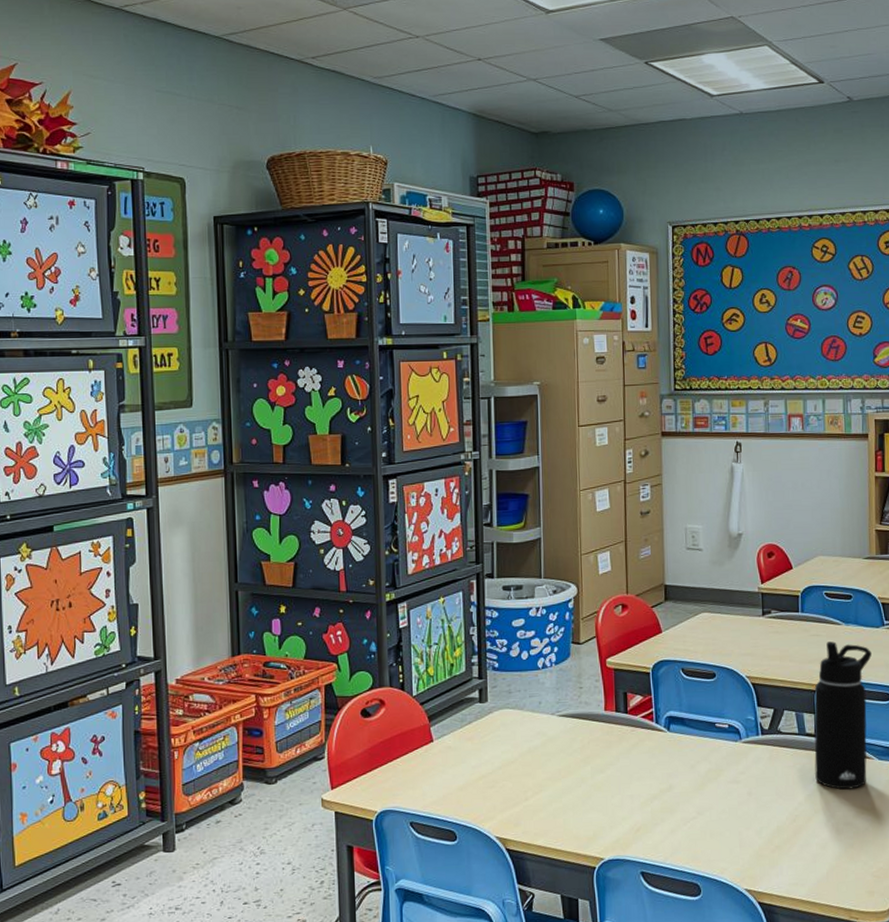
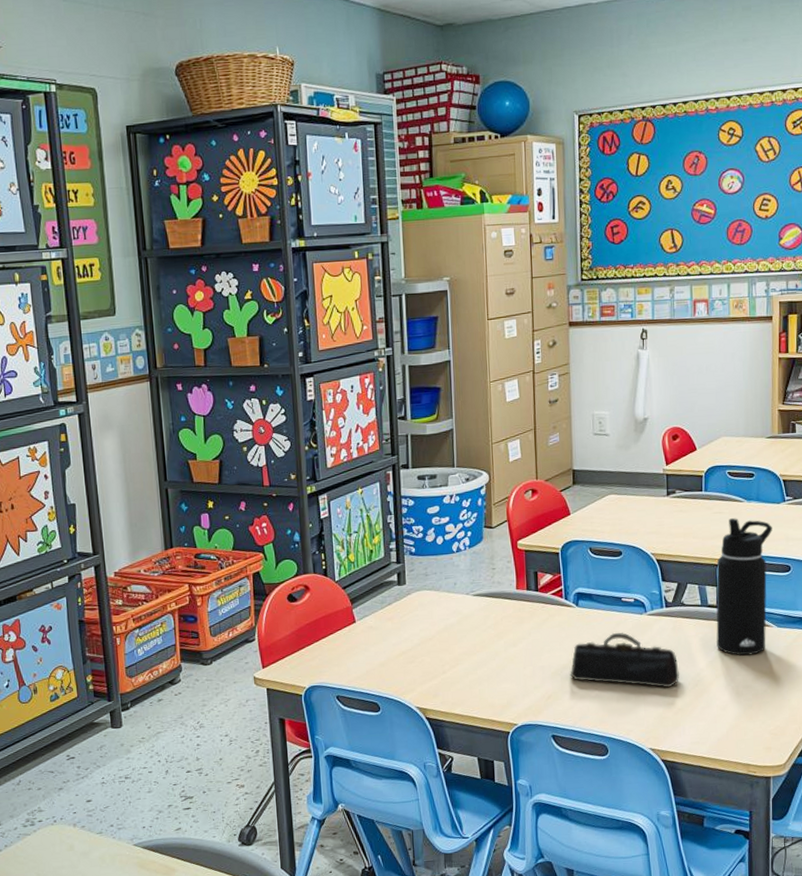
pencil case: none [660,760,777,823] -> present [570,632,680,688]

